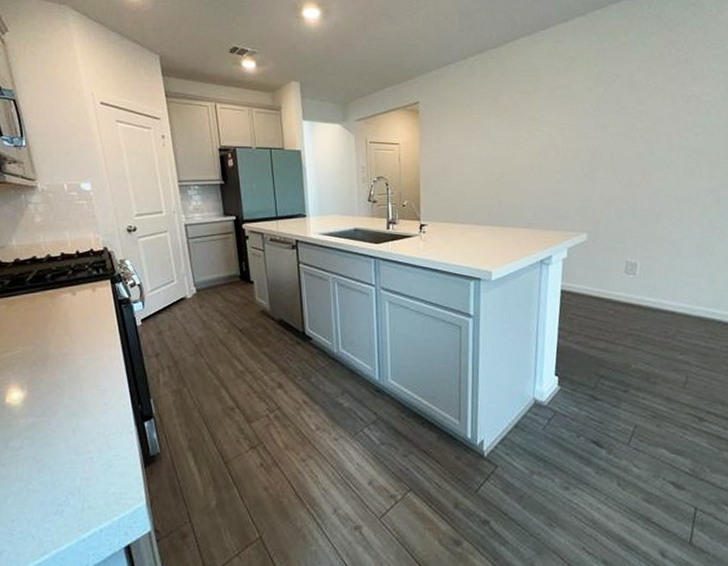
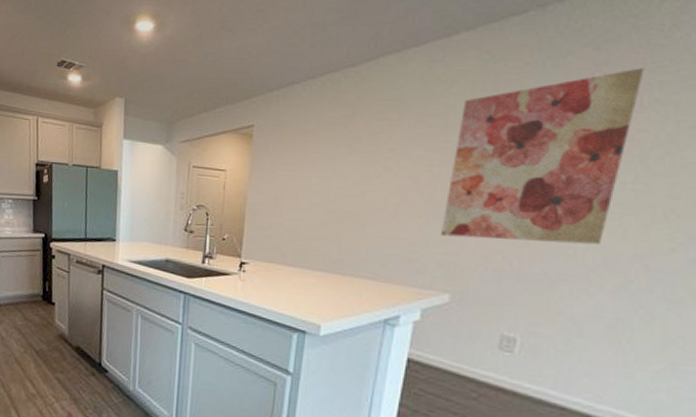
wall art: none [576,45,703,186] -> present [441,68,644,245]

